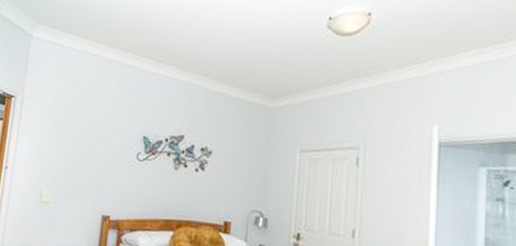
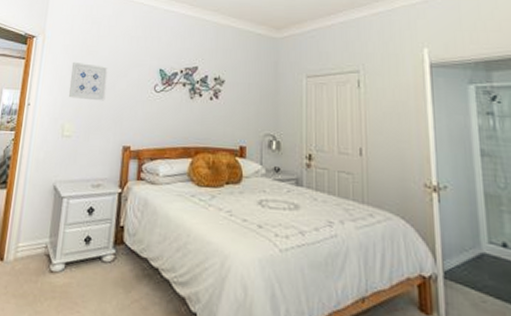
wall art: none [47,124,89,168] -> present [68,61,108,101]

